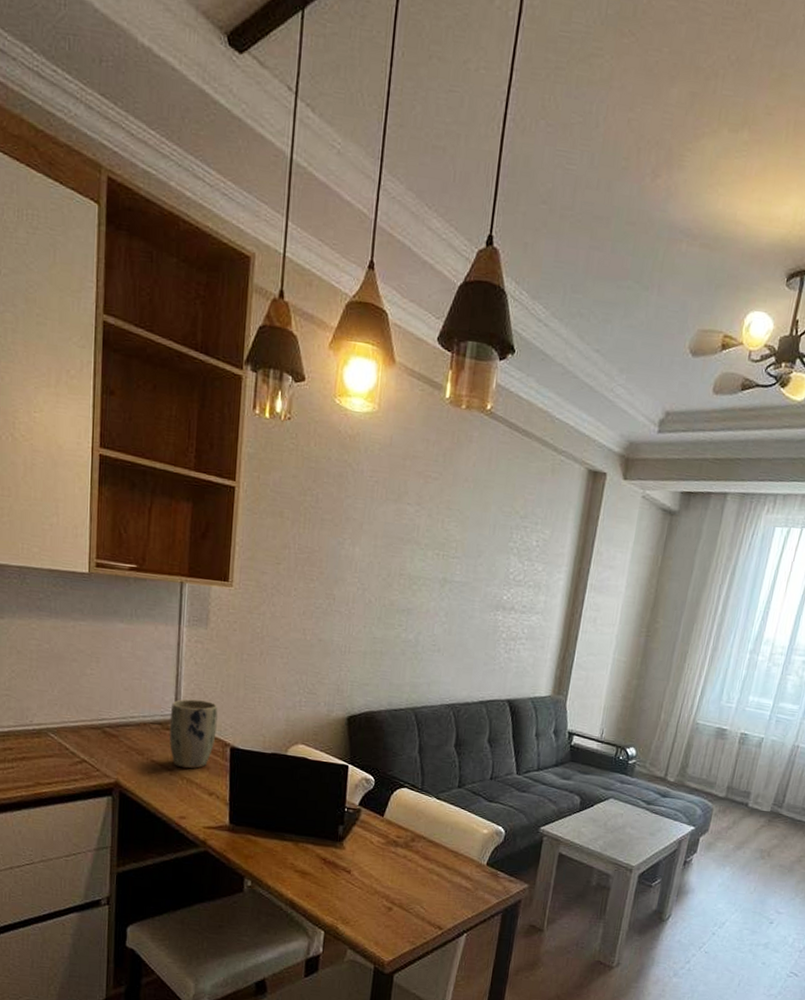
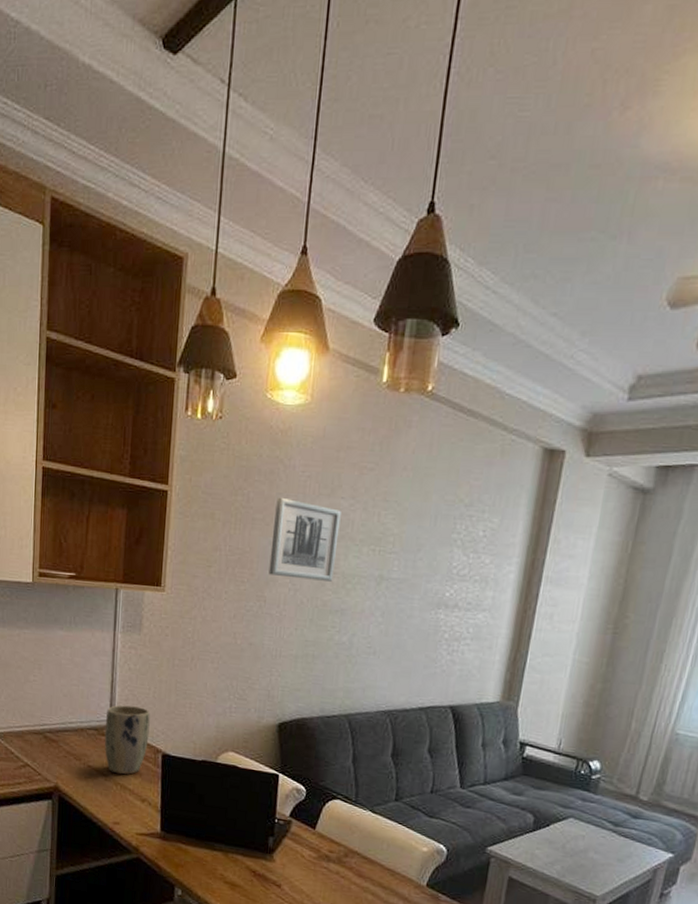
wall art: none [337,499,407,583] -> present [268,497,341,582]

